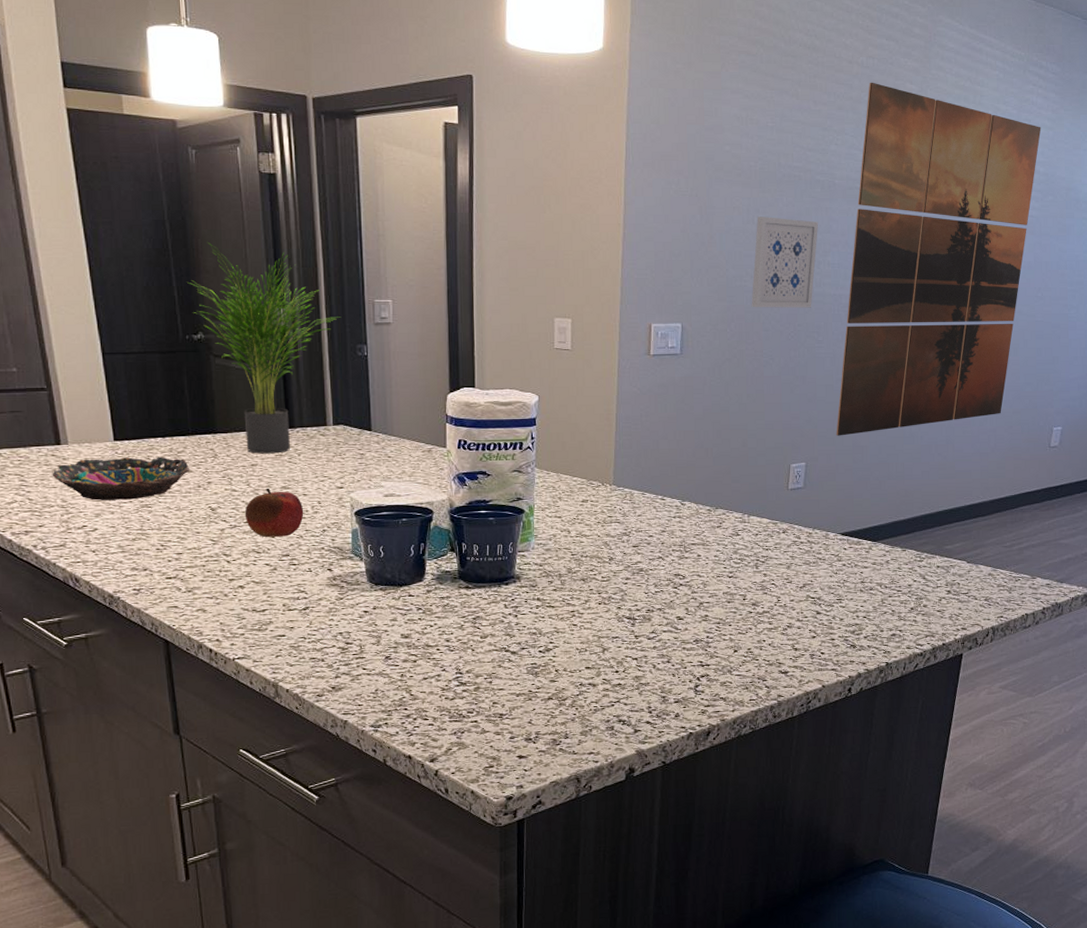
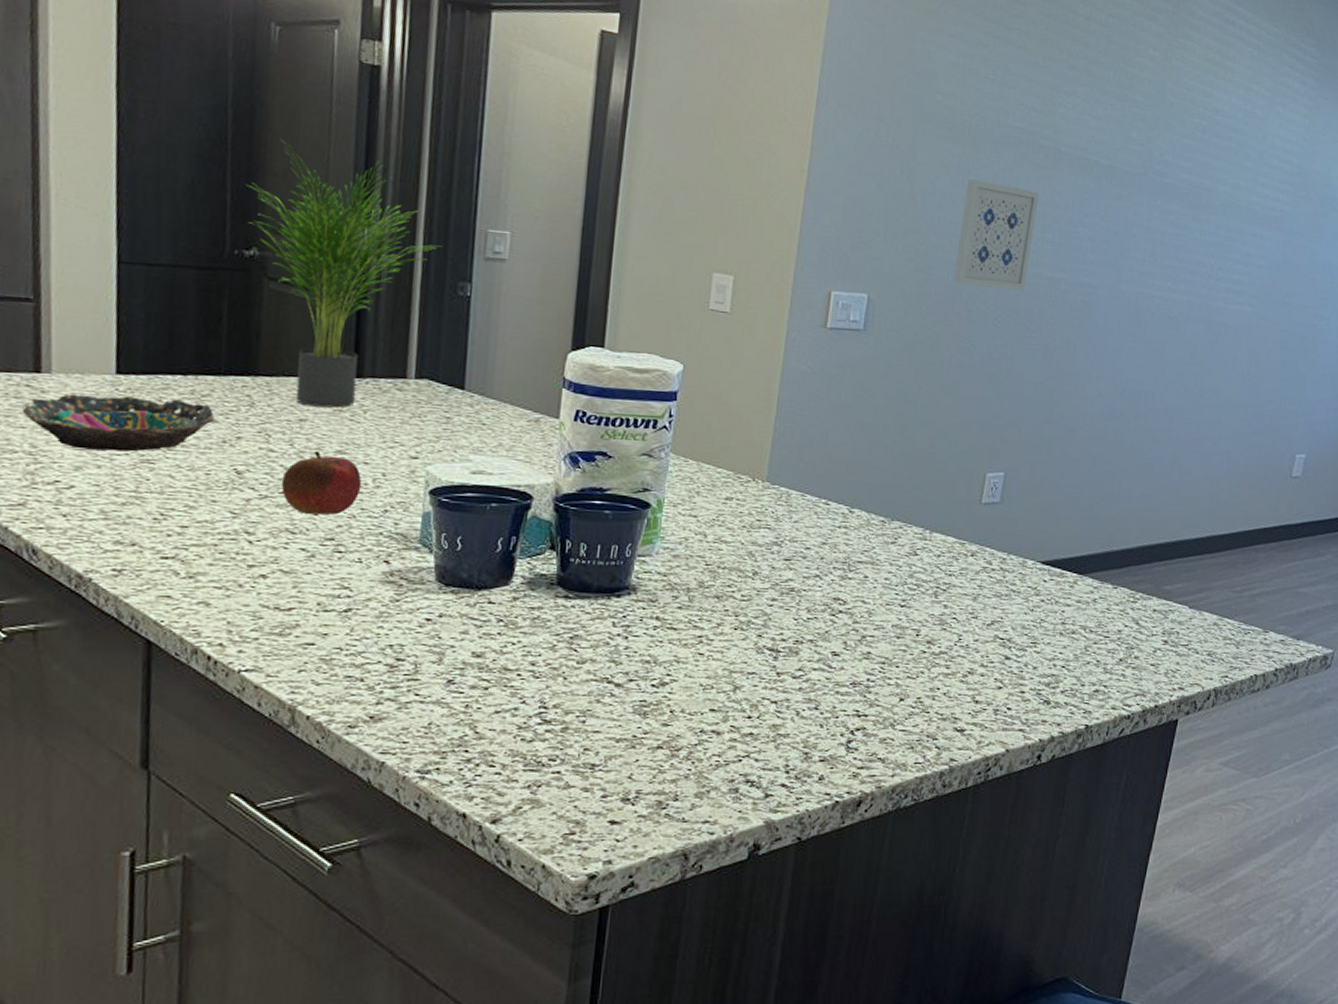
wall art: present [836,82,1041,436] -> none [1043,43,1297,445]

